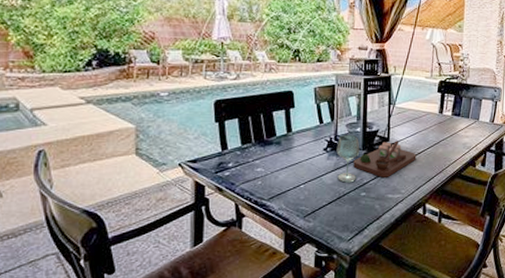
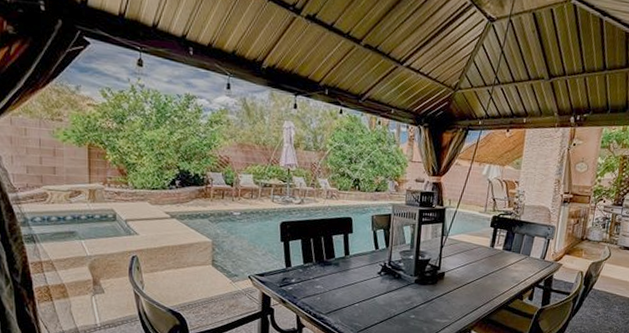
wine glass: present [336,134,360,183] -> none [389,260,412,305]
platter: present [353,141,417,177] -> none [404,270,466,303]

